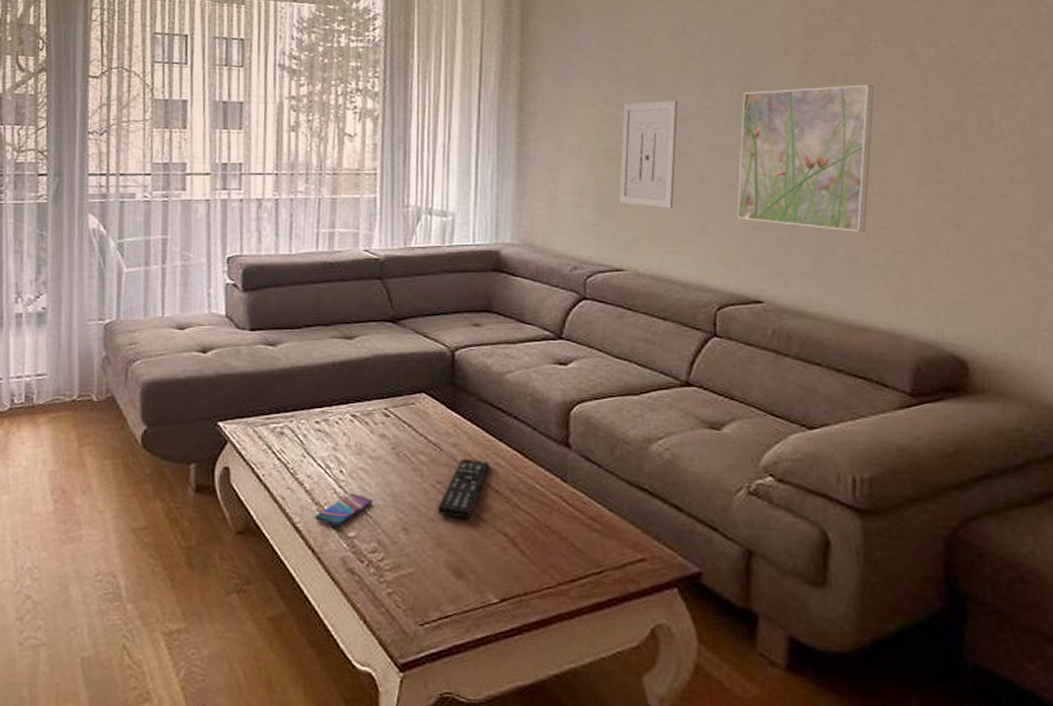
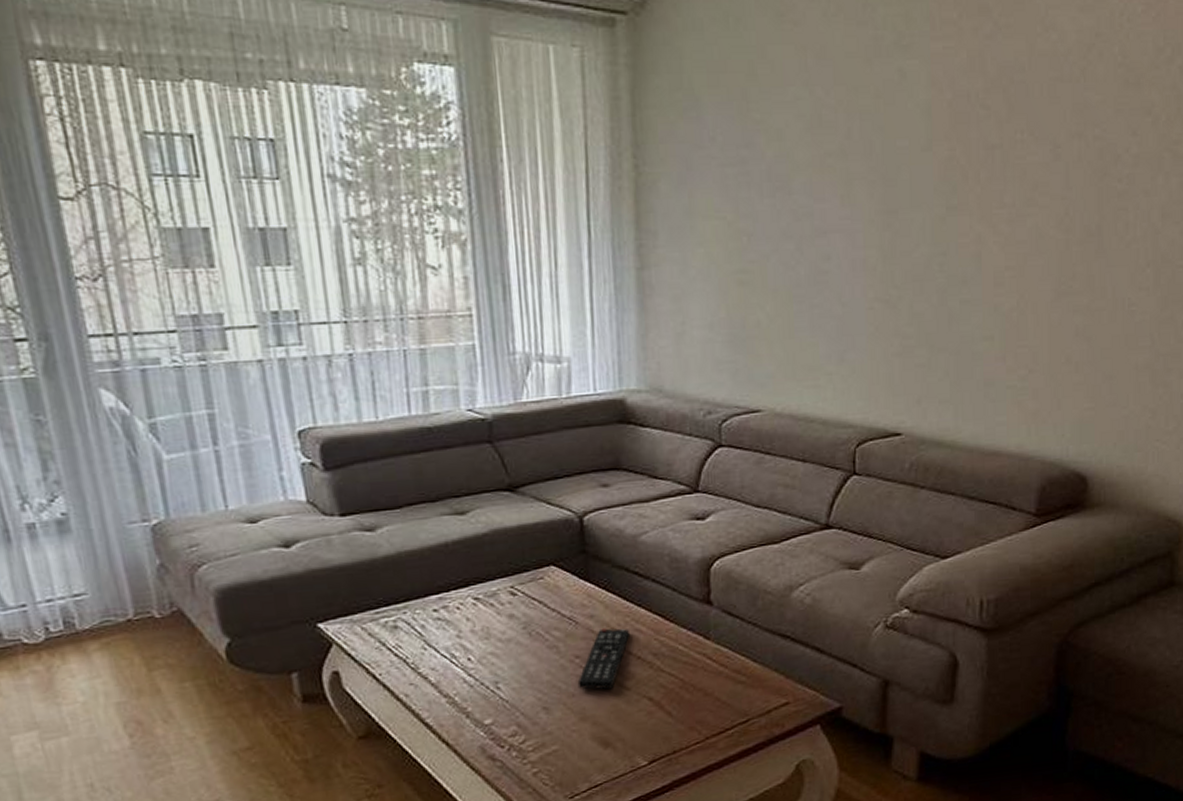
smartphone: present [315,493,372,526] -> none [445,679,507,716]
wall art: present [619,99,678,209] -> none [753,208,815,339]
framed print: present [736,84,874,232] -> none [876,184,1017,352]

